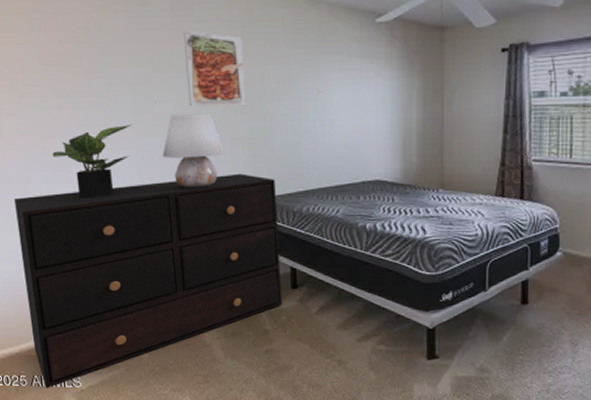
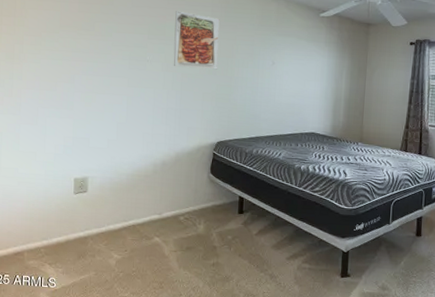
dresser: present [14,173,283,389] -> none [20,120,234,288]
potted plant: present [52,124,132,197] -> none [60,76,127,132]
table lamp: present [162,114,224,189] -> none [148,71,196,130]

